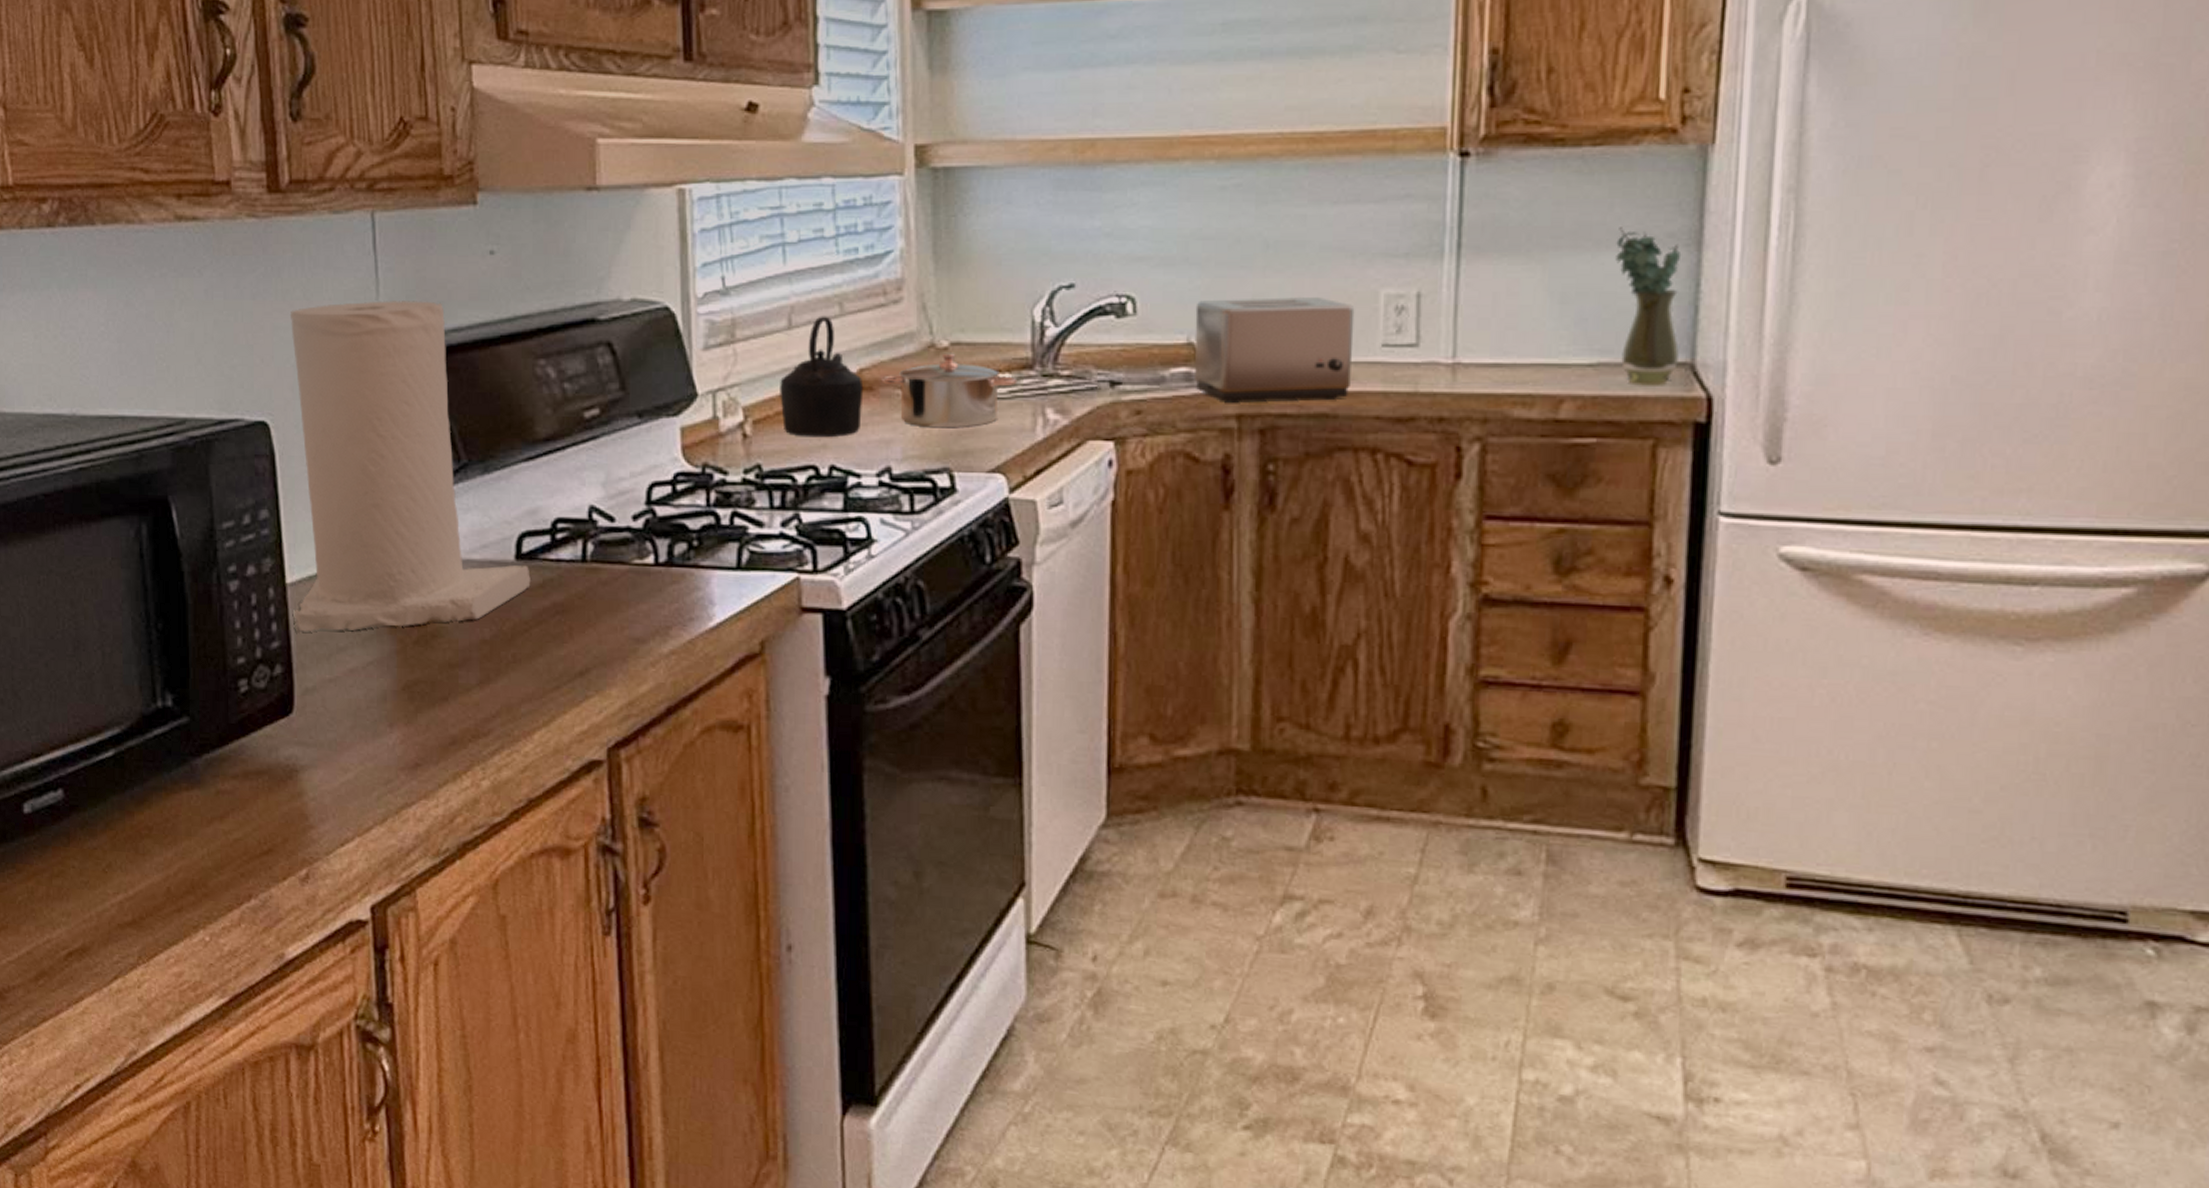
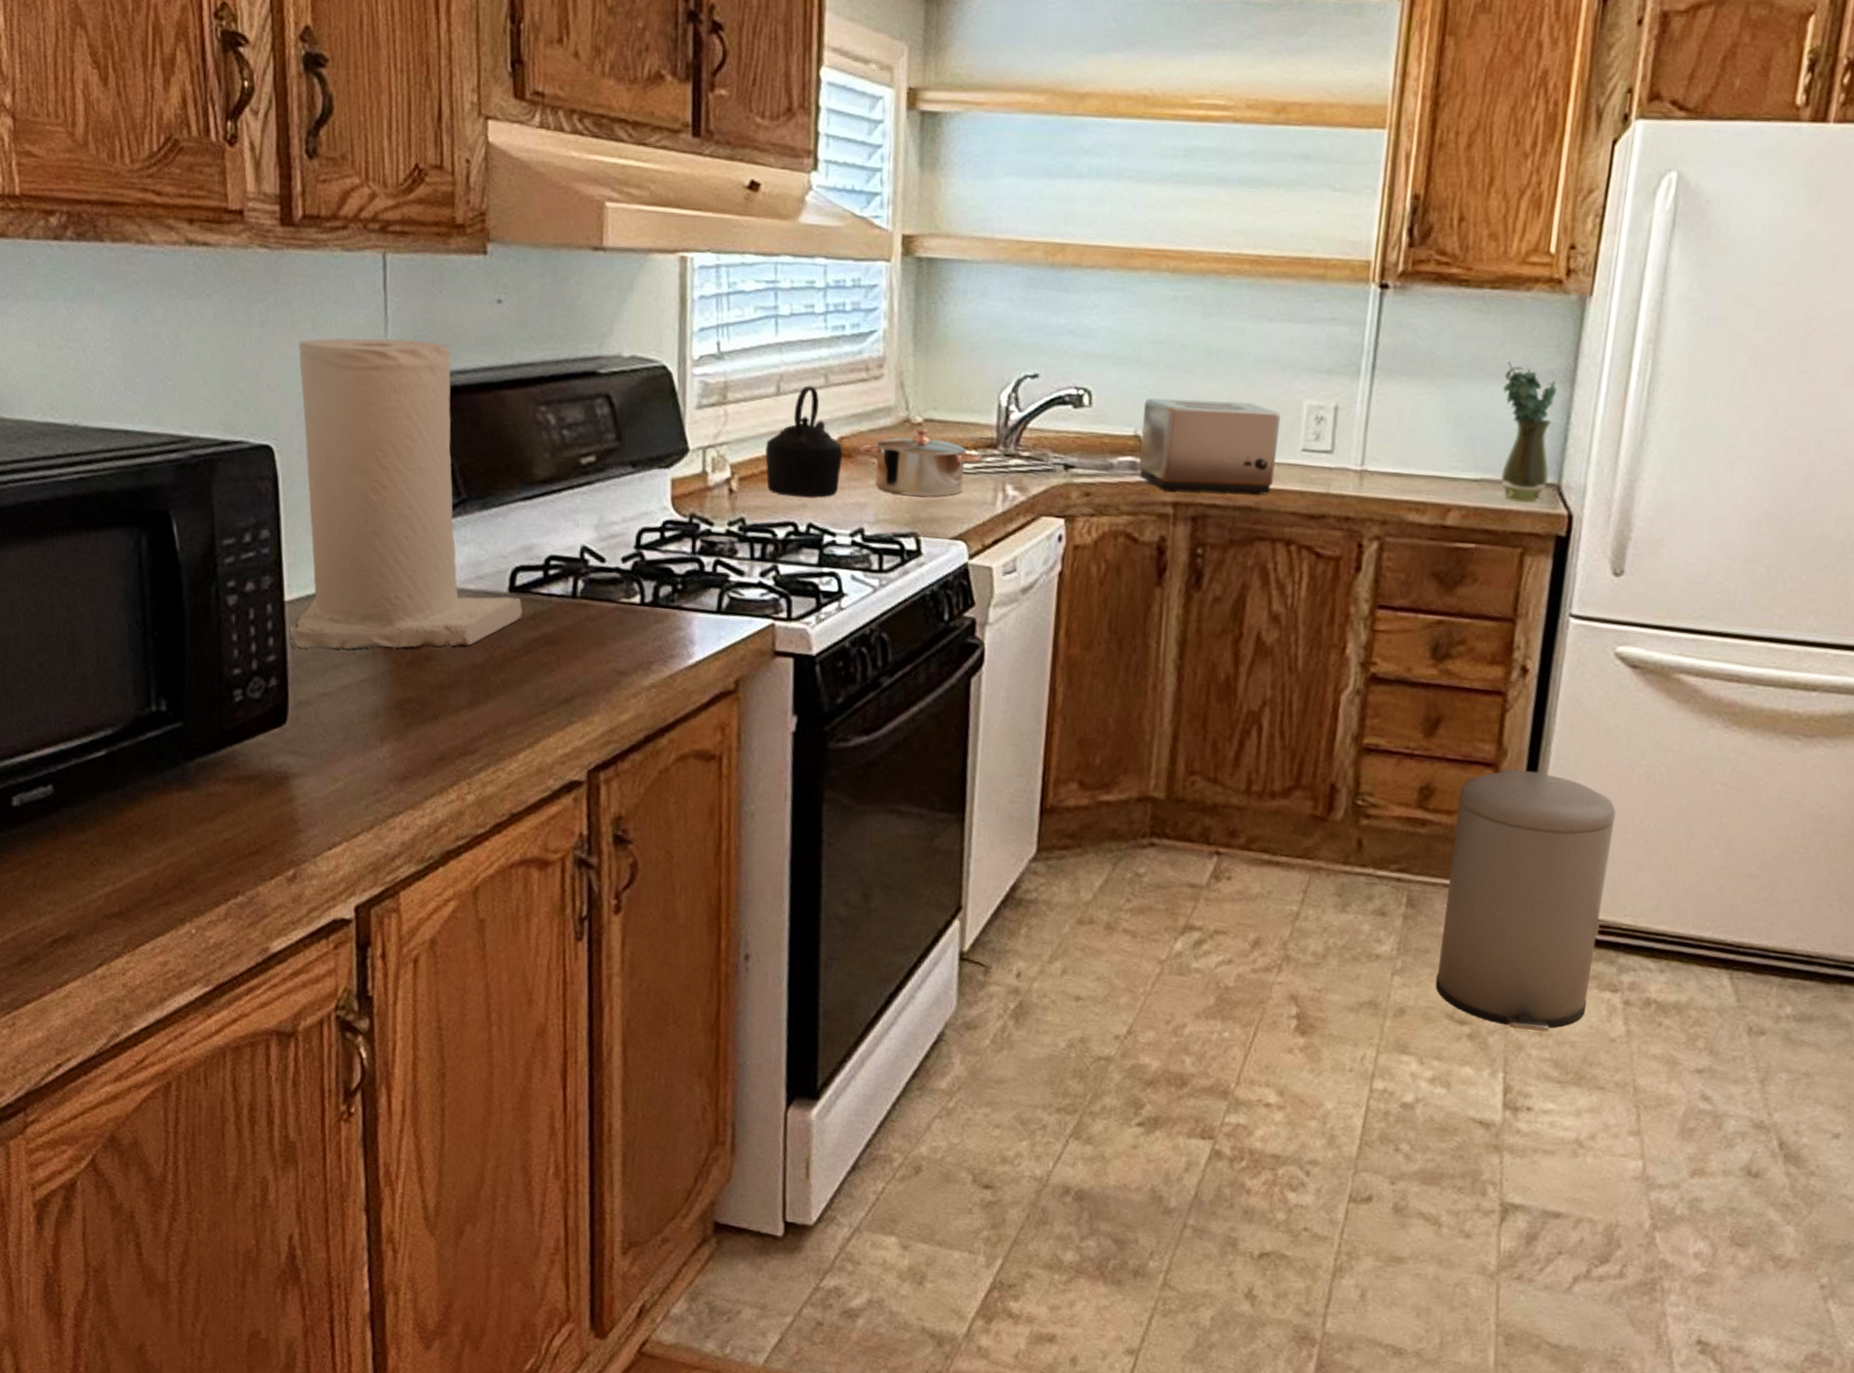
pedal bin: none [1589,697,1796,1007] -> present [1435,769,1616,1032]

